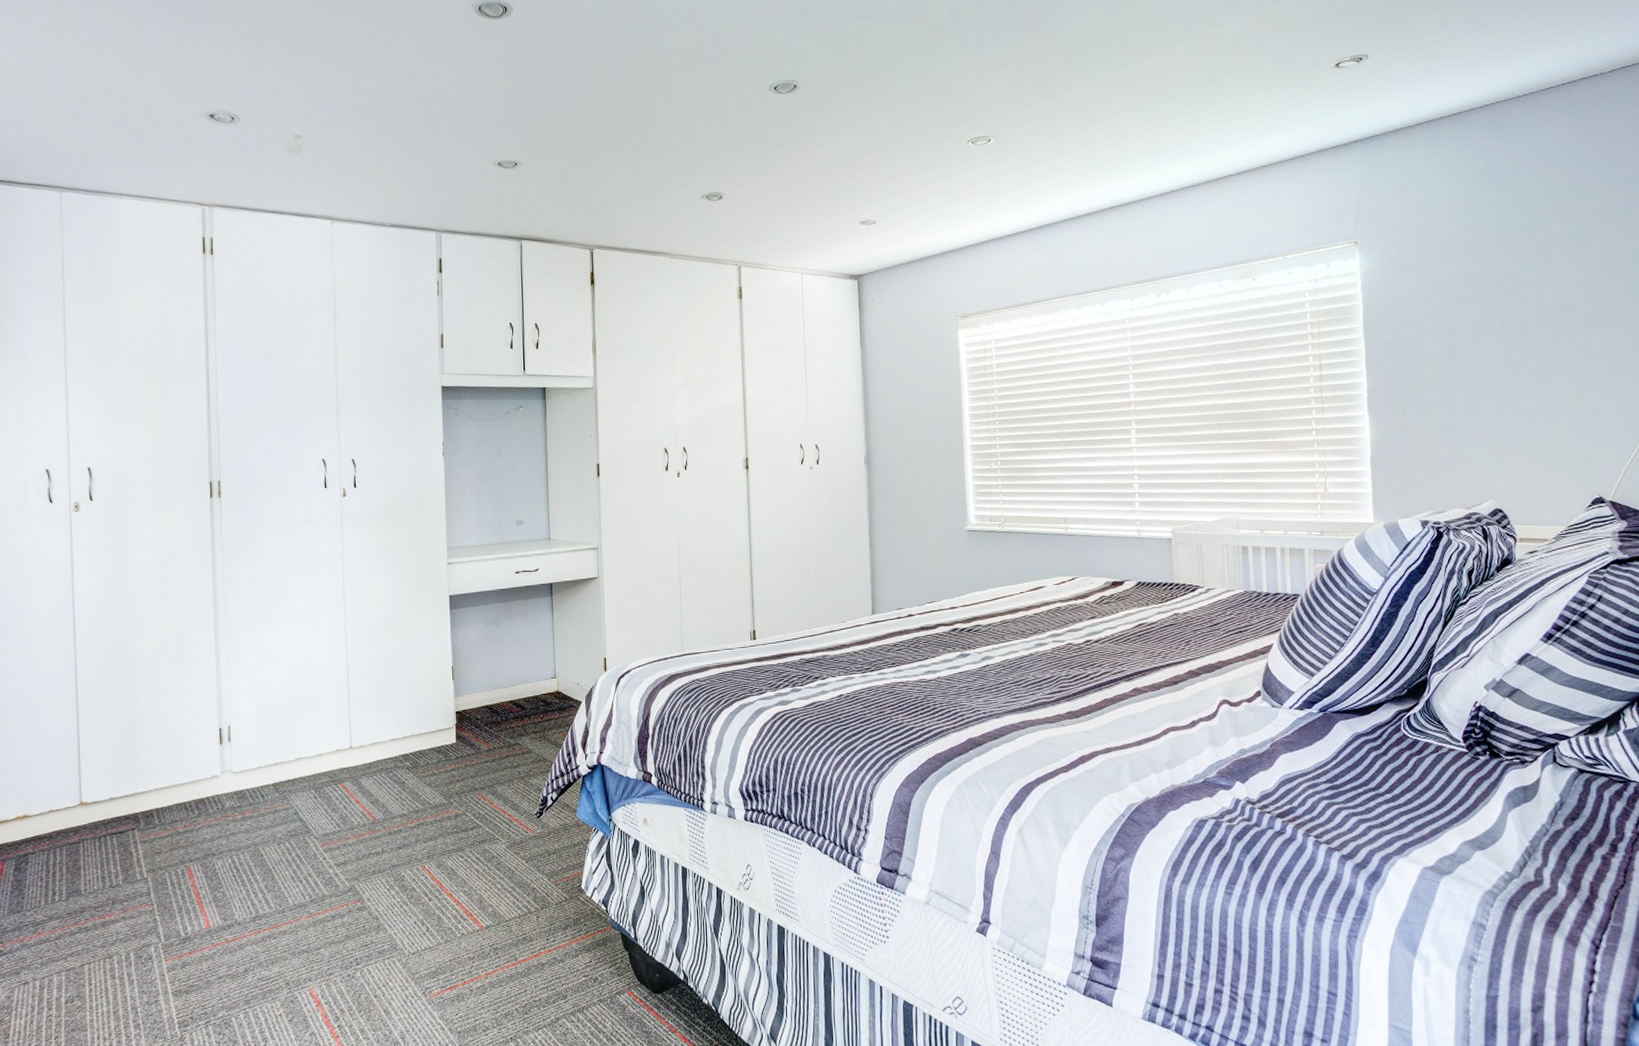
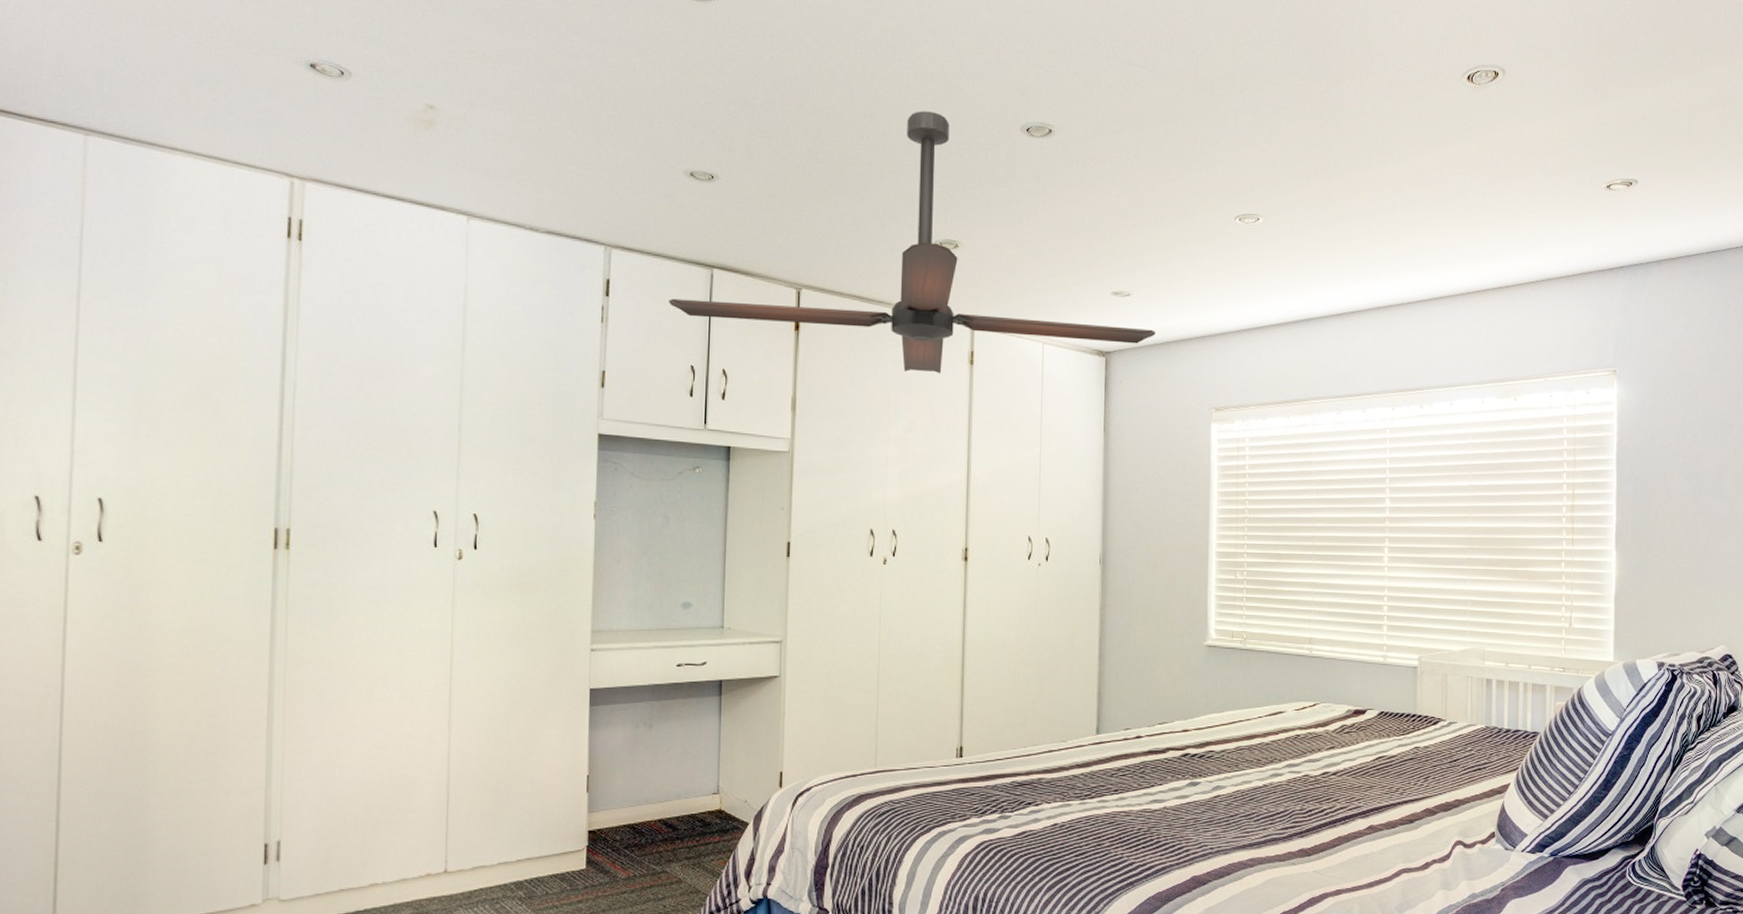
ceiling fan: none [489,84,901,310] -> present [669,111,1155,374]

